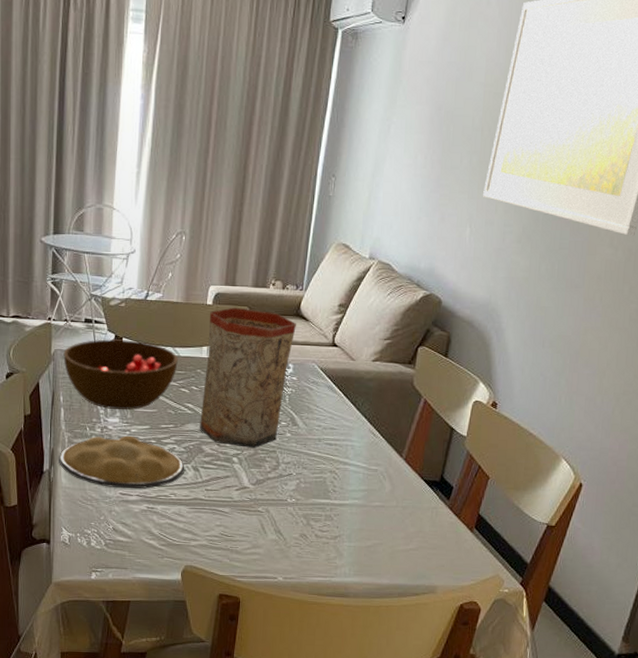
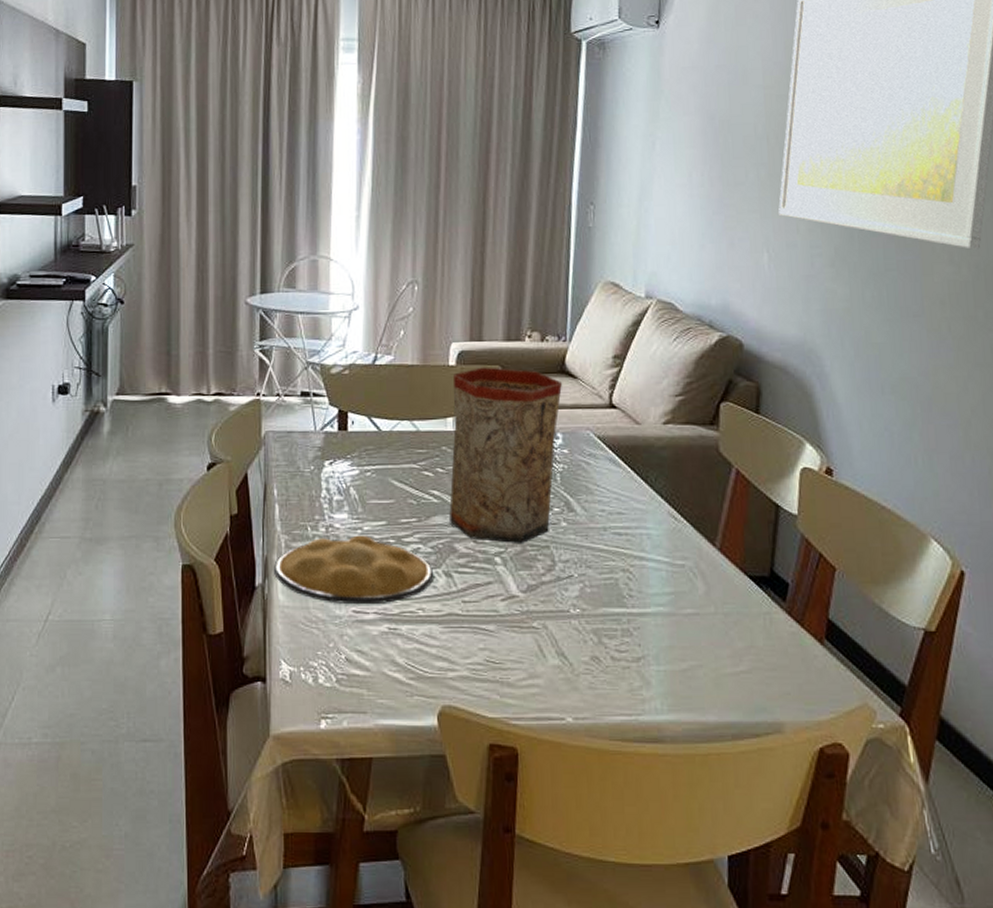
bowl: present [63,339,178,410] -> none [276,414,417,503]

